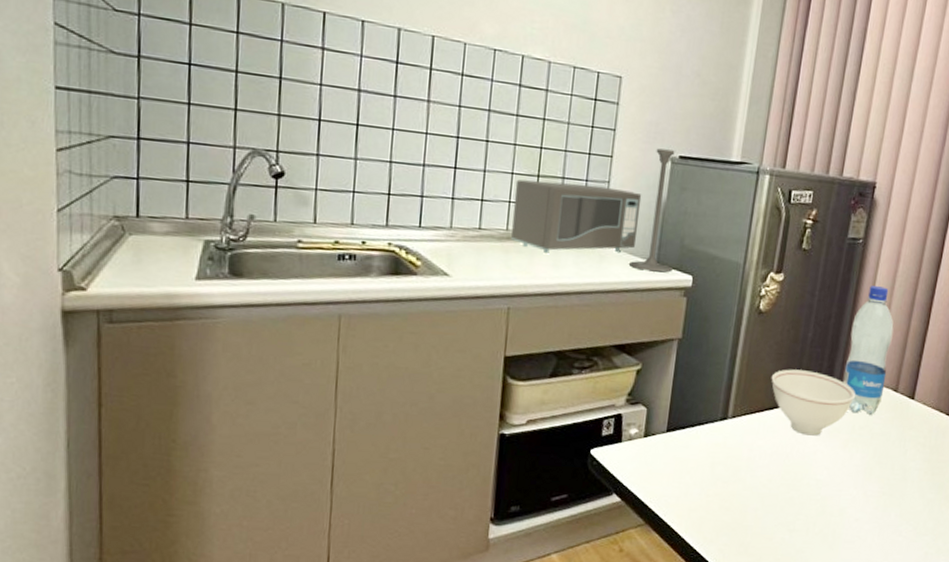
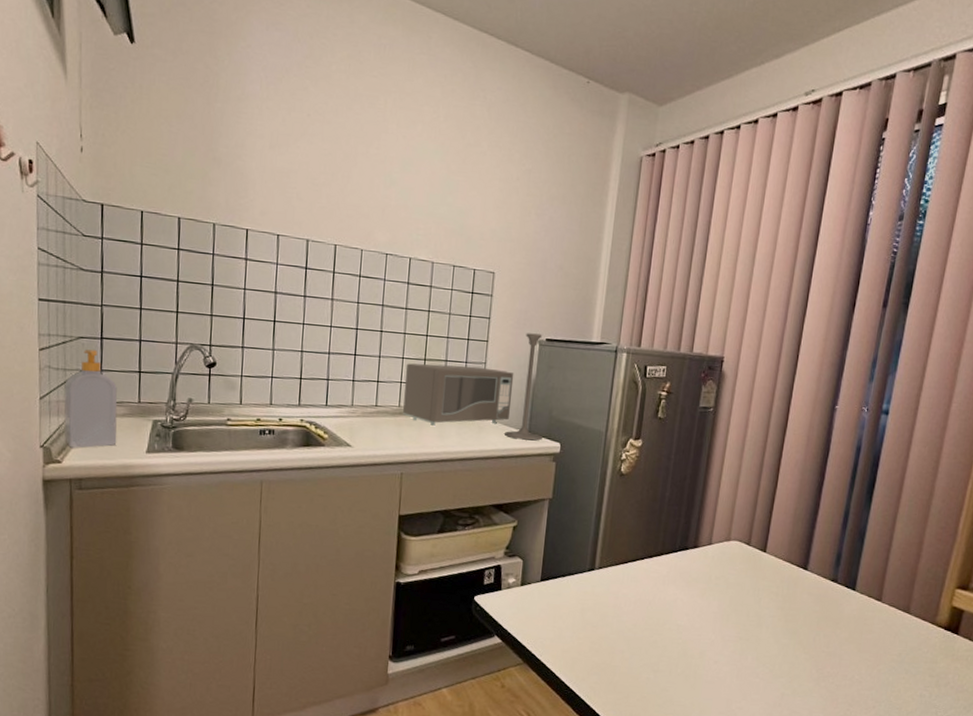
soap bottle: none [89,151,159,273] -> present [64,349,118,449]
bowl: present [771,369,856,436] -> none [633,525,712,585]
bottle: present [842,286,894,415] -> none [699,449,745,566]

